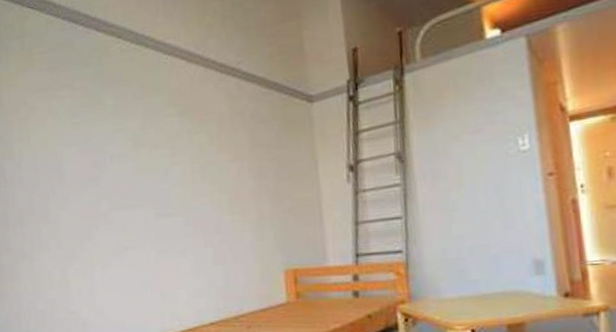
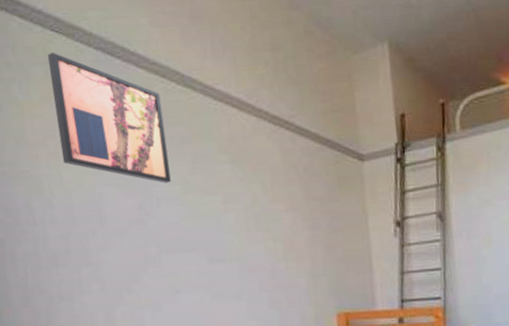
wall art: none [23,26,123,140] -> present [47,52,171,183]

